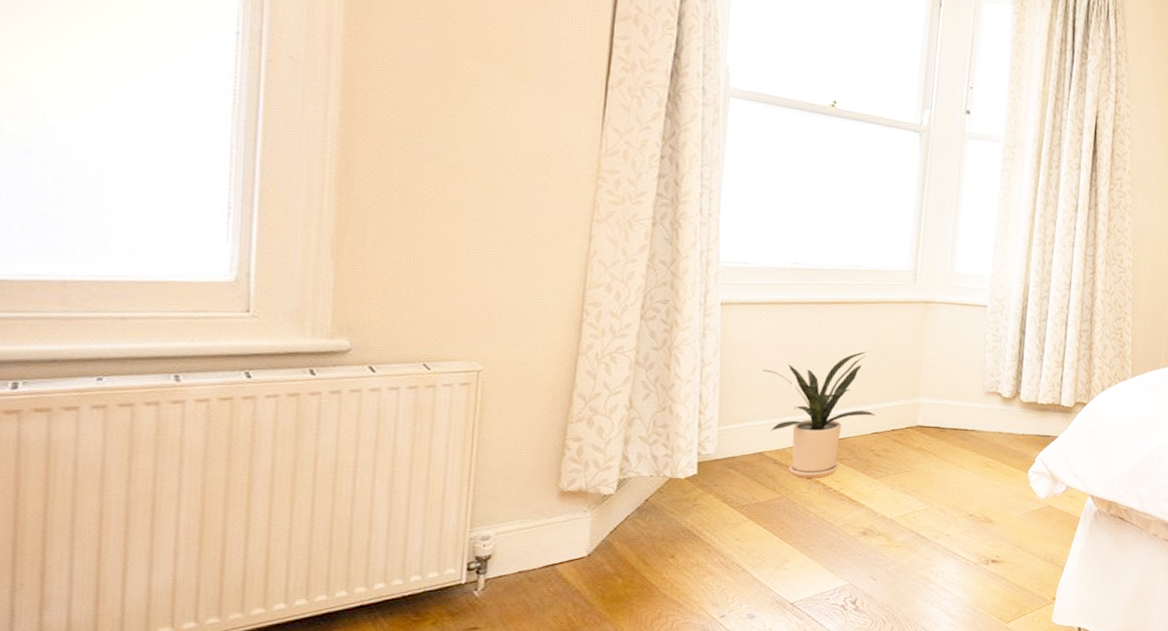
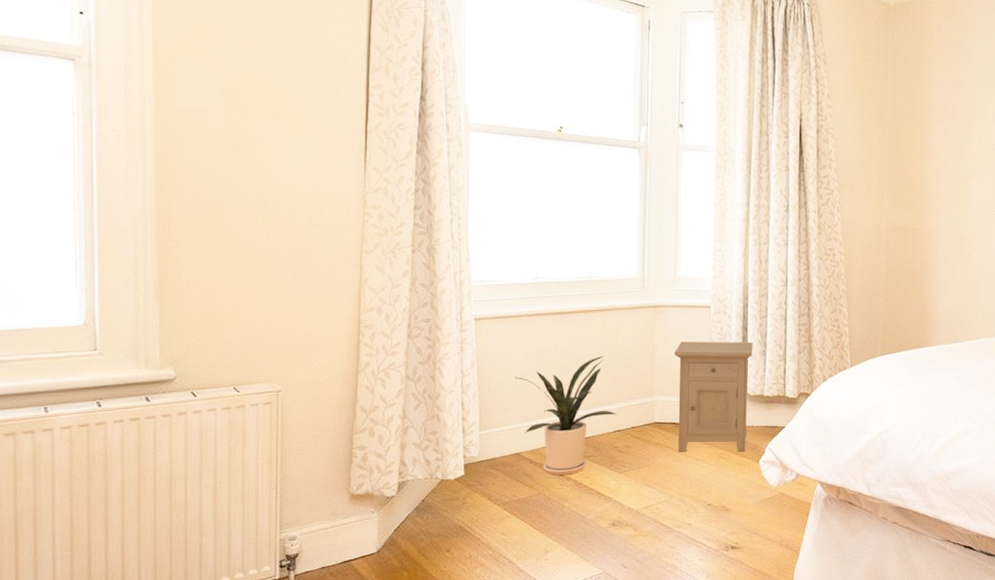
nightstand: none [941,341,1030,461] -> present [675,341,753,452]

